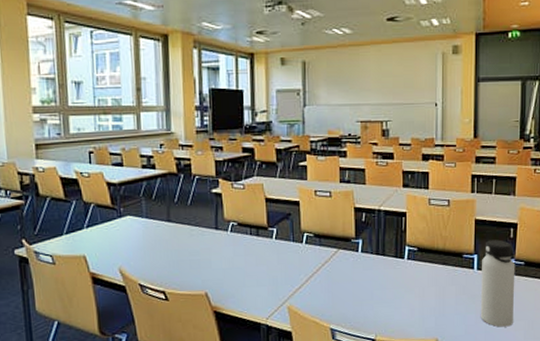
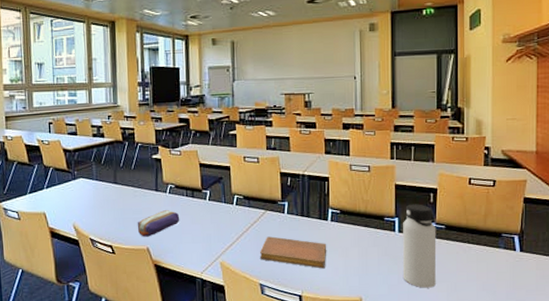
pencil case: none [194,250,243,281] -> present [137,210,180,237]
notebook: none [330,277,403,311] -> present [259,236,327,269]

